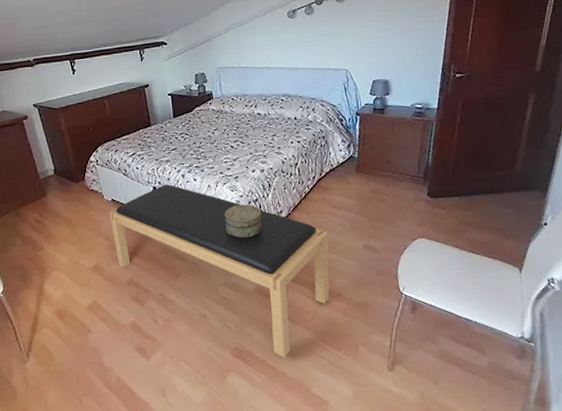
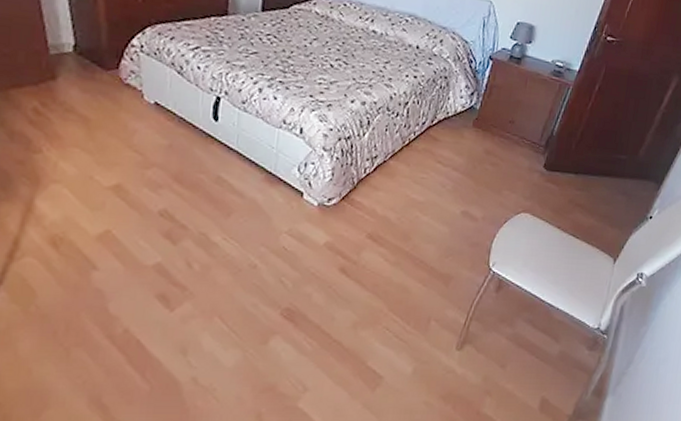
bench: present [109,184,330,358] -> none [147,96,425,325]
decorative box: present [224,204,263,239] -> none [303,139,352,182]

